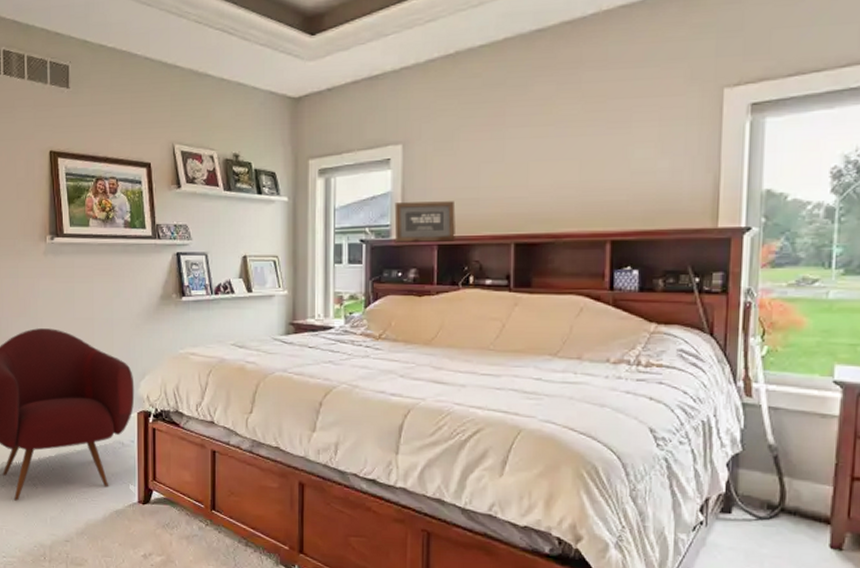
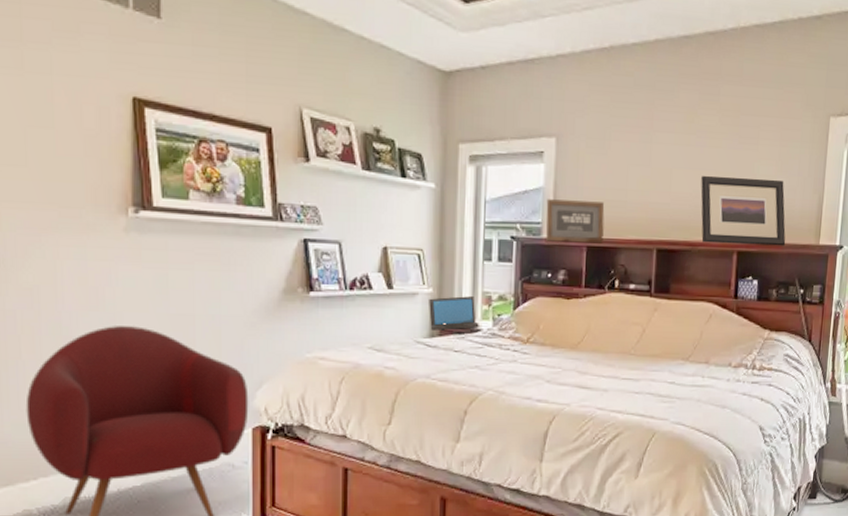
laptop: none [284,297,332,330] -> present [429,296,479,332]
picture frame: none [563,161,673,234] -> present [700,175,786,246]

